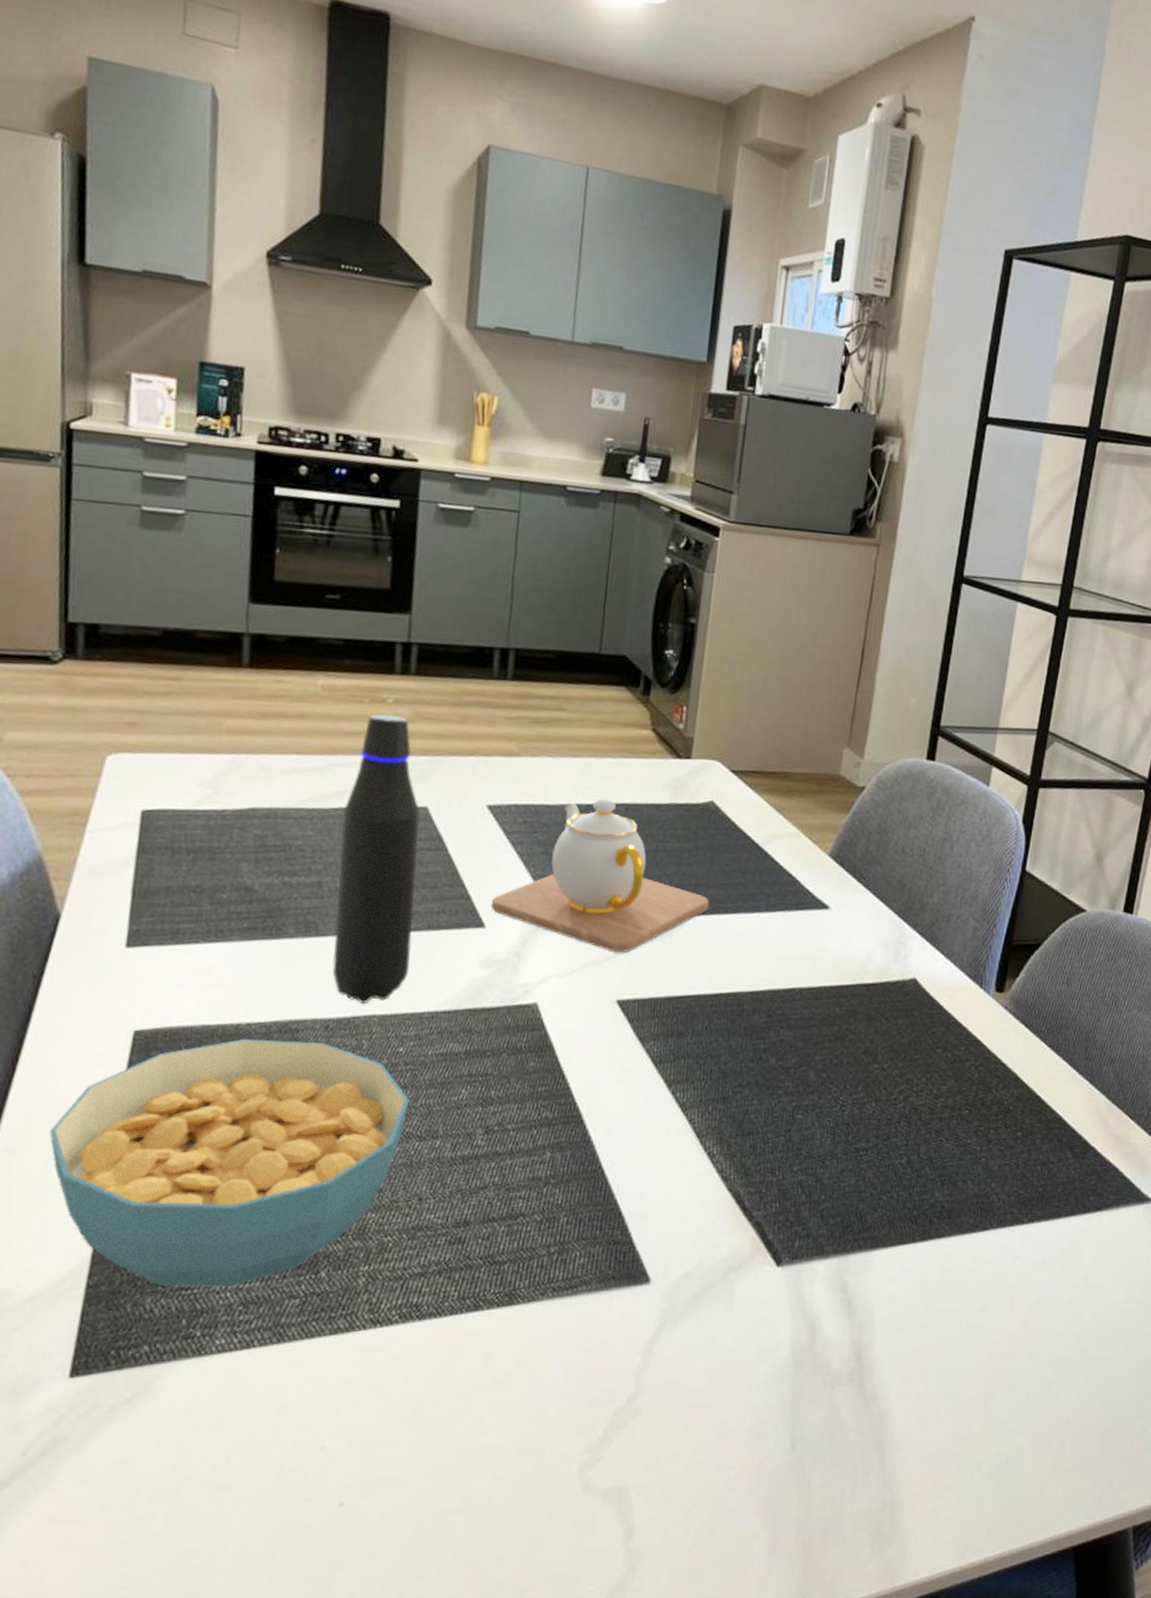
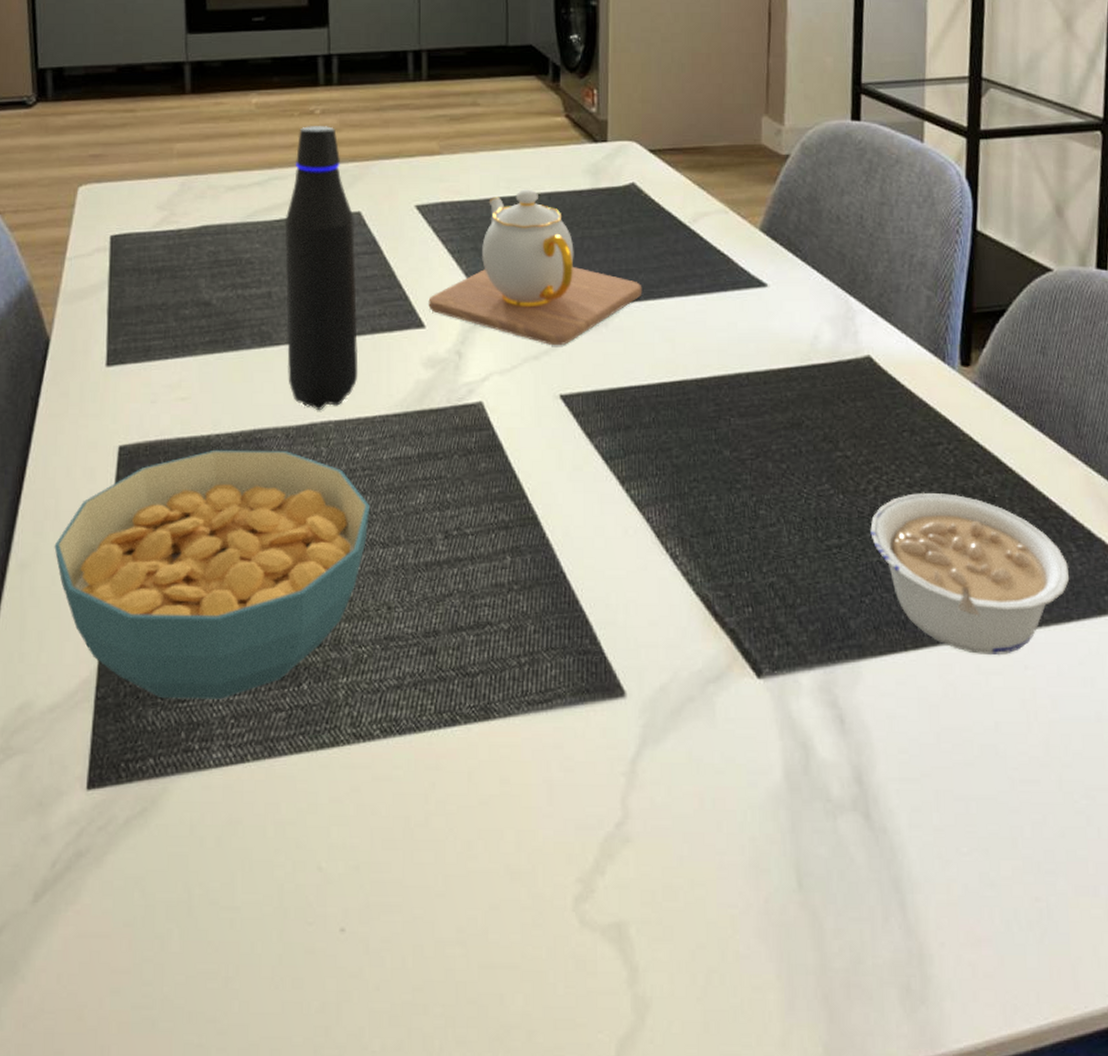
legume: none [895,1103,1064,1247] -> present [870,492,1070,656]

